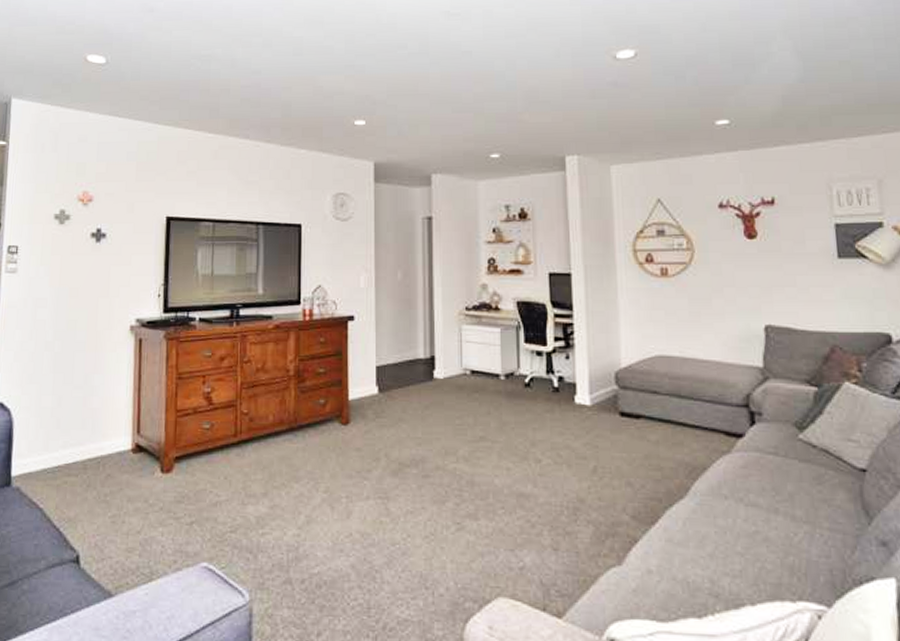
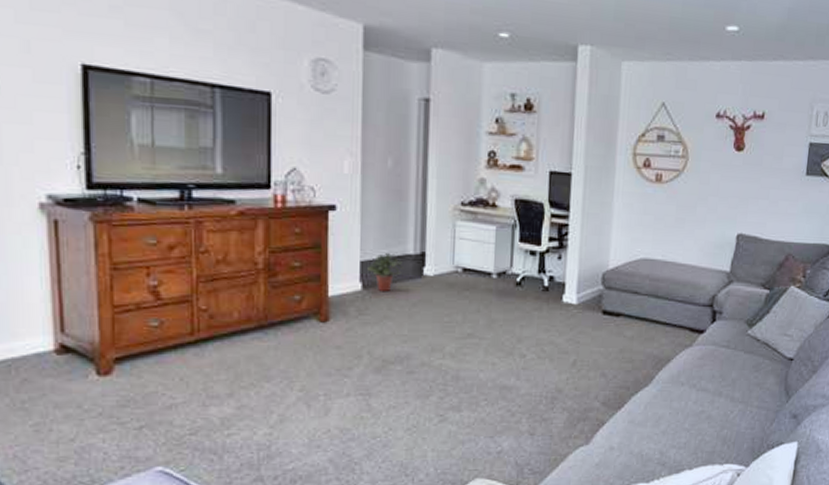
potted plant: none [383,358,415,394] -> present [367,253,404,291]

